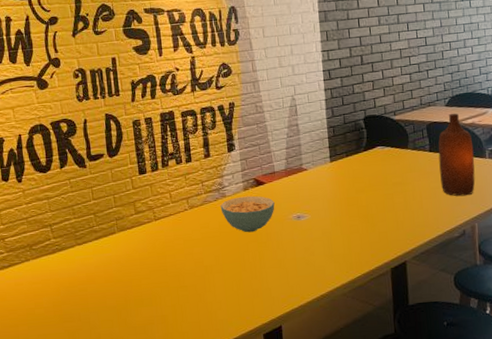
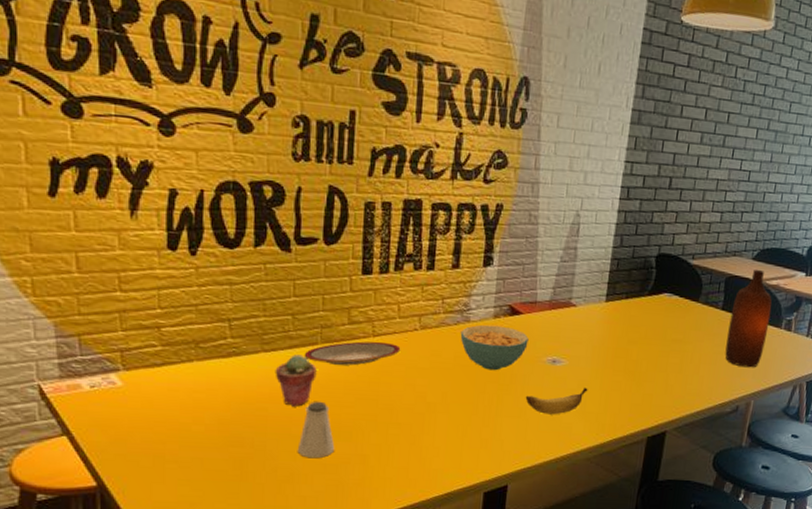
potted succulent: none [88,243,119,284] -> present [275,354,317,407]
plate: none [106,223,177,247] -> present [304,341,401,366]
saltshaker: none [113,277,141,324] -> present [297,401,335,459]
banana: none [281,235,332,262] -> present [525,388,588,415]

